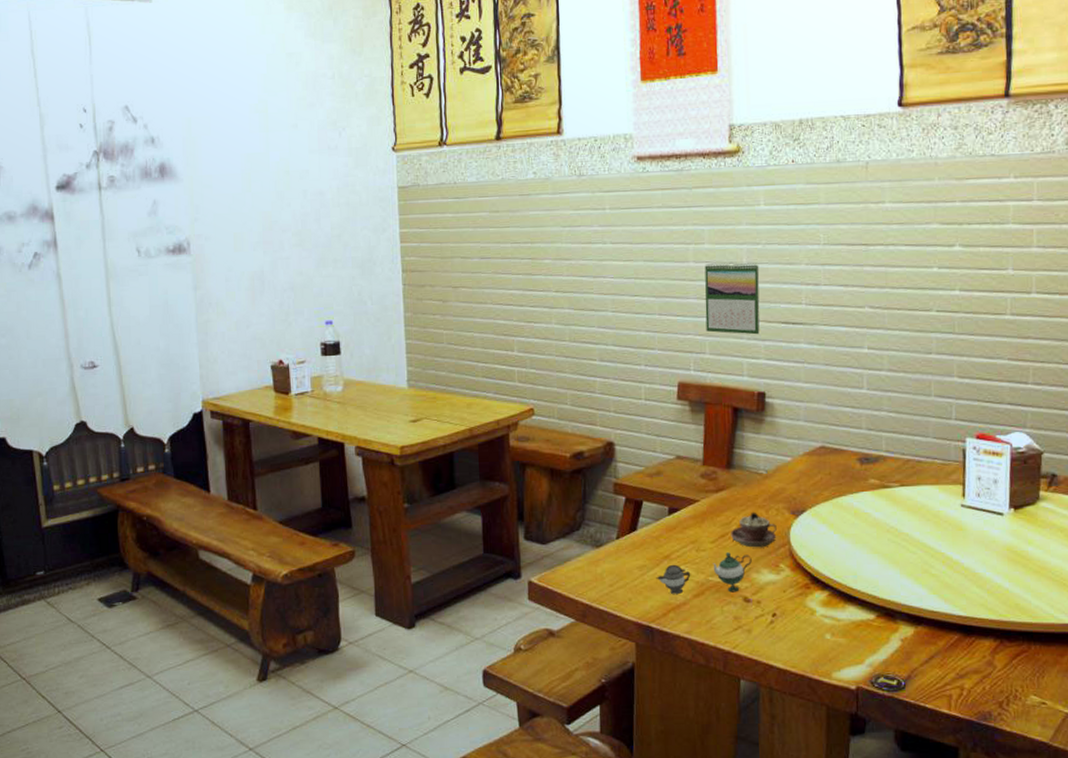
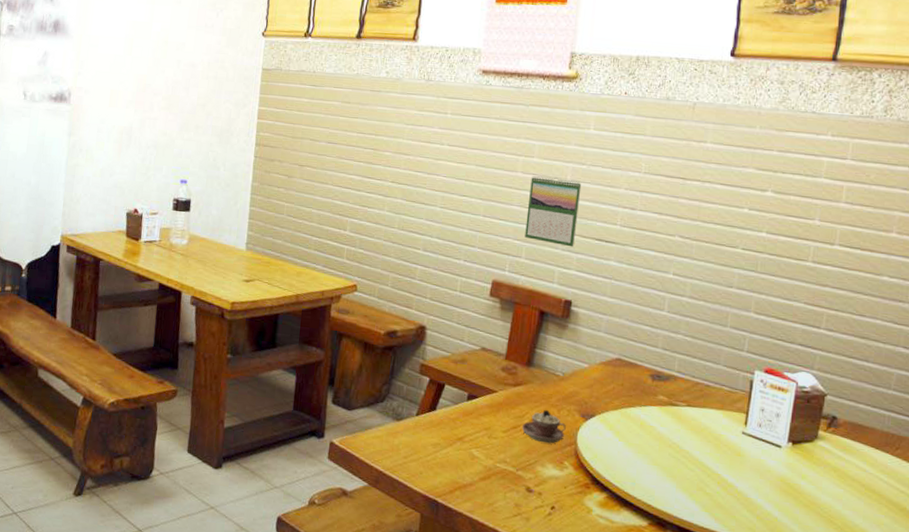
teapot: present [656,552,752,595] -> none [448,443,539,481]

